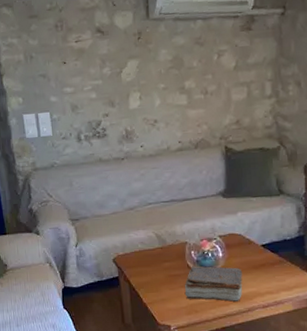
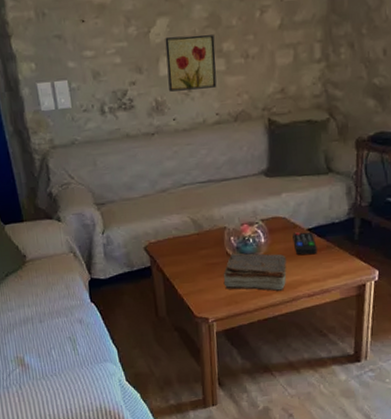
wall art: none [135,74,179,122] -> present [165,35,217,92]
remote control: none [248,247,271,269] -> present [293,232,318,255]

